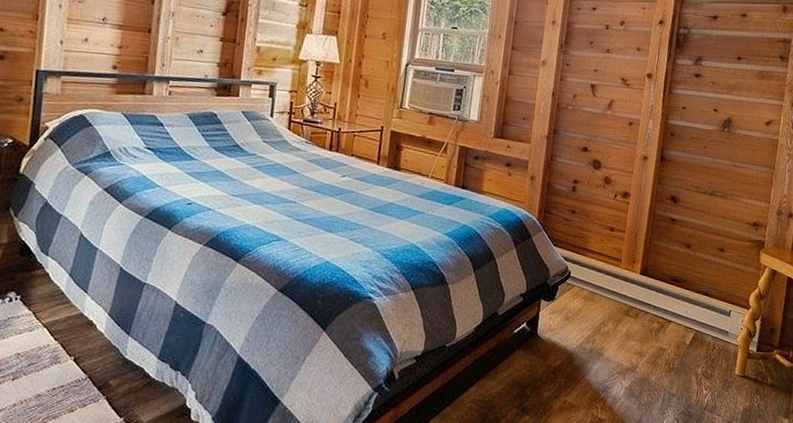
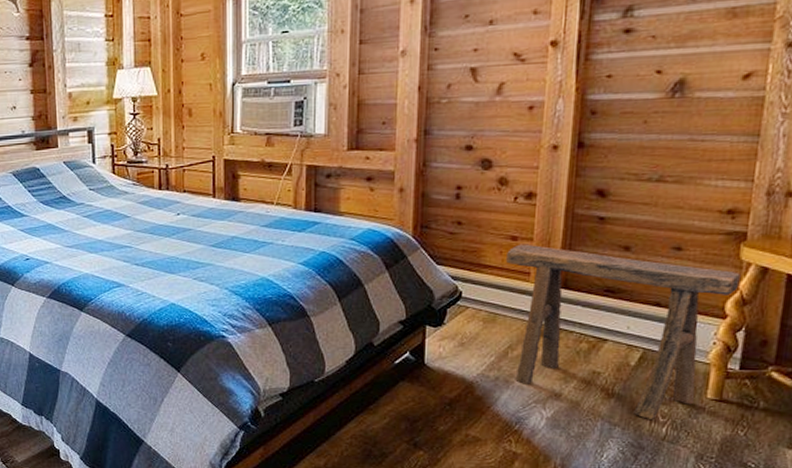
stool: none [604,234,760,391] -> present [505,244,741,419]

